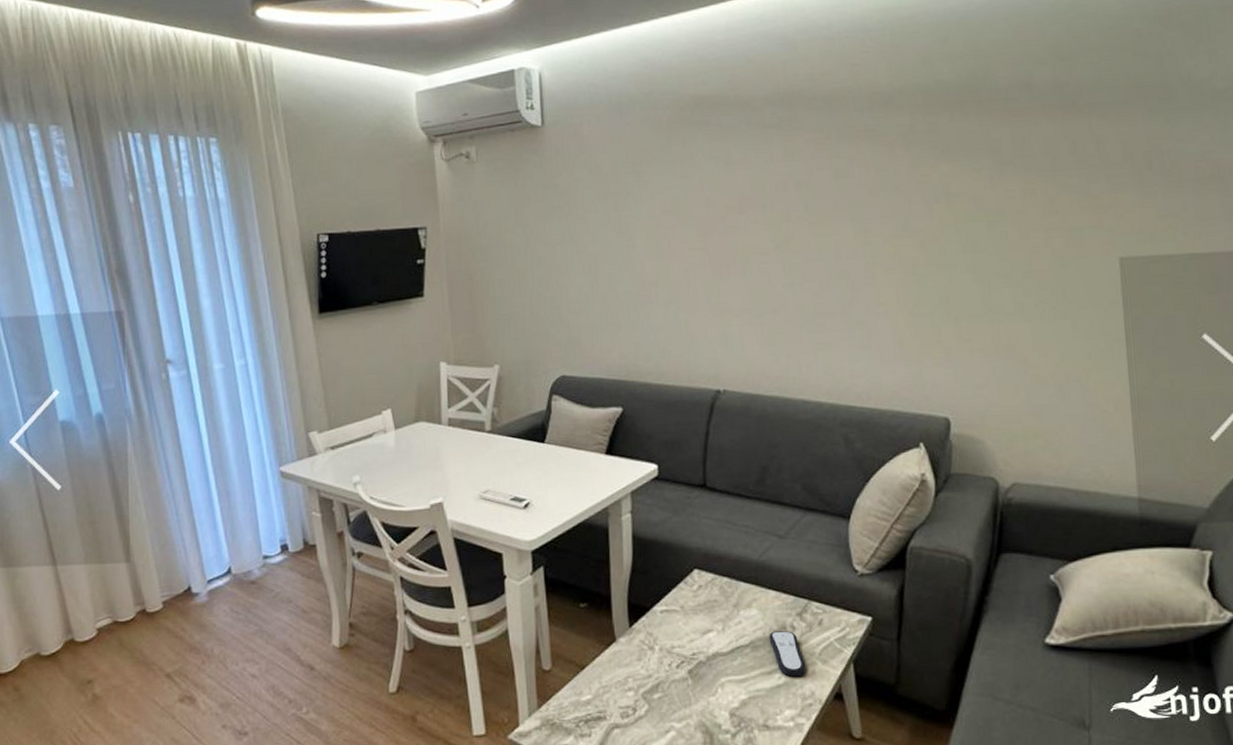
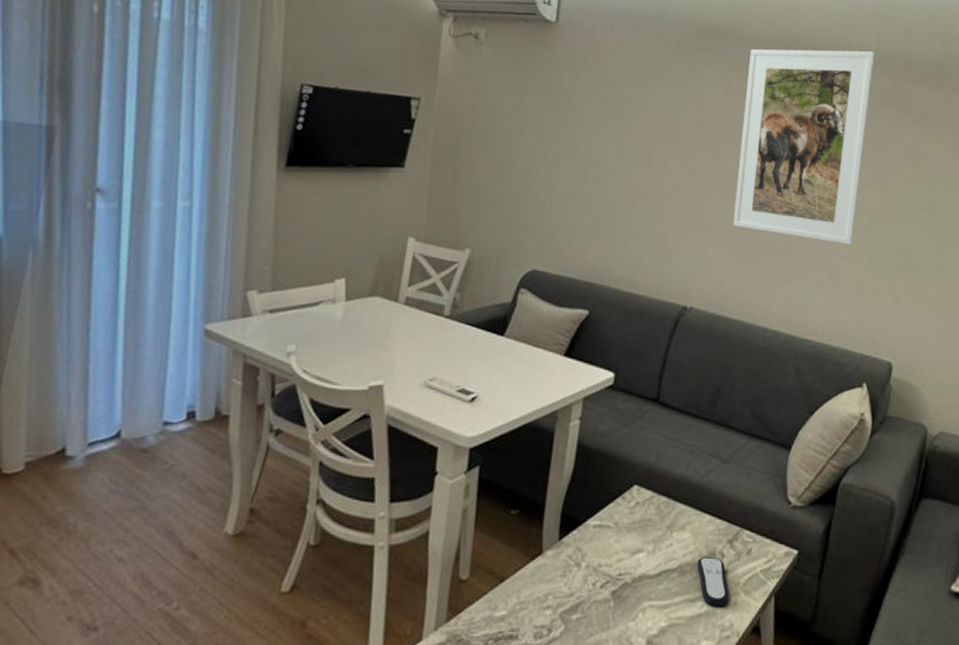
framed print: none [747,87,889,302] -> present [733,49,875,245]

